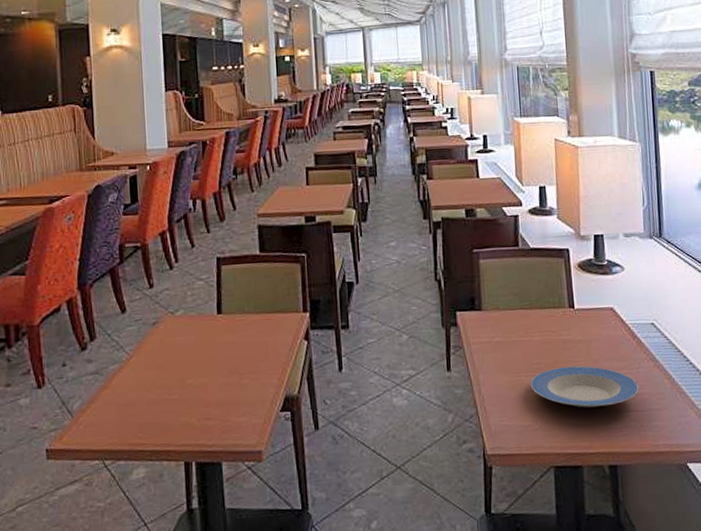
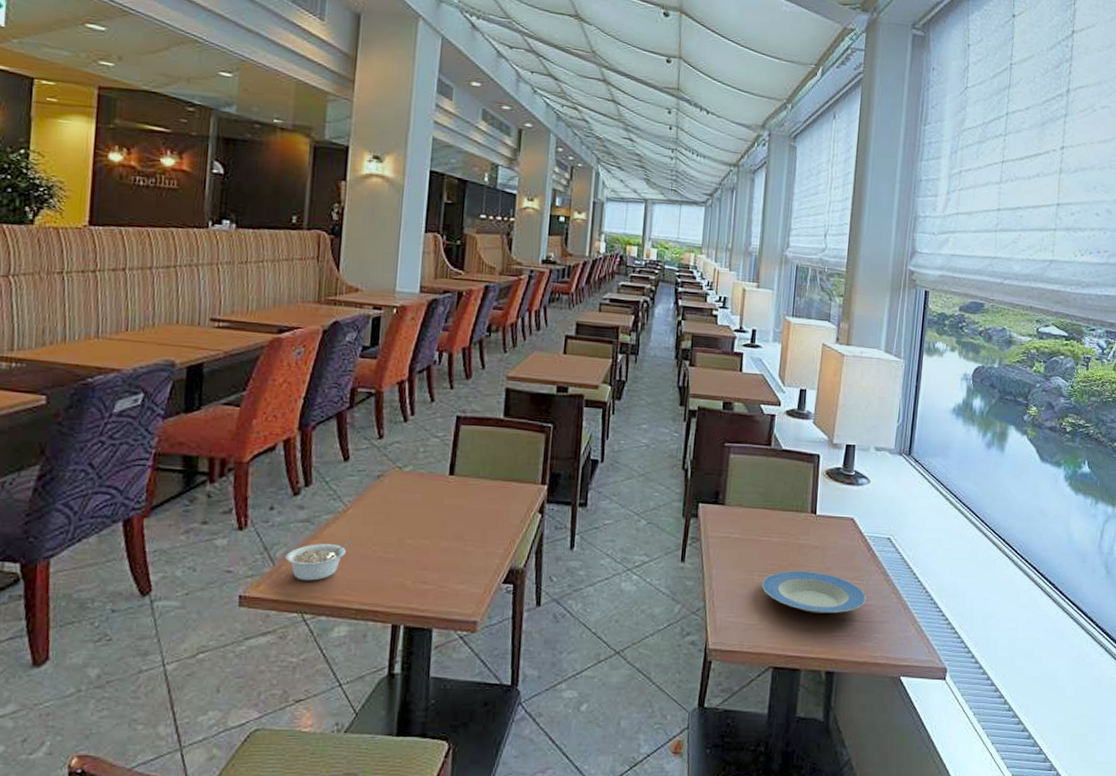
legume: none [82,385,140,429] -> present [285,539,354,581]

